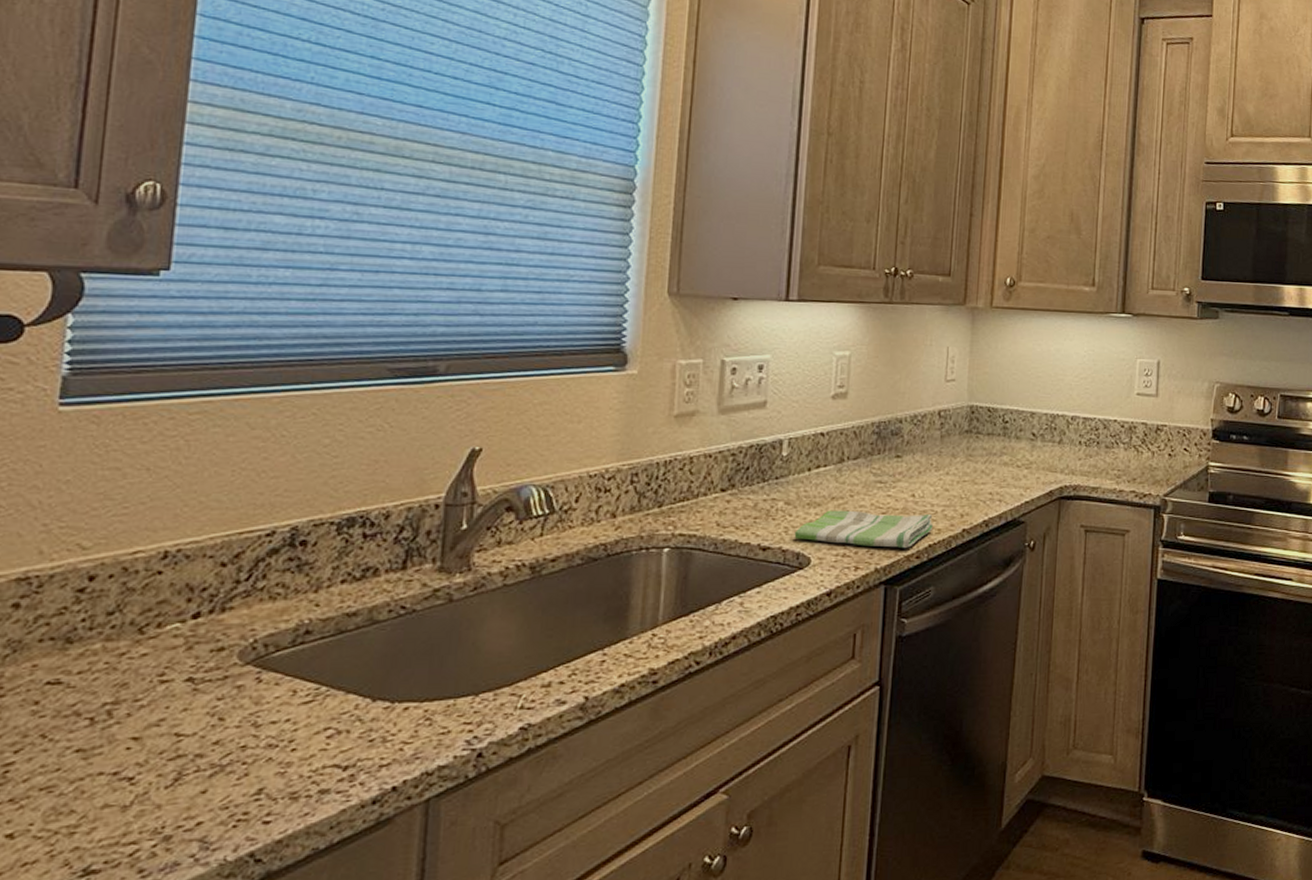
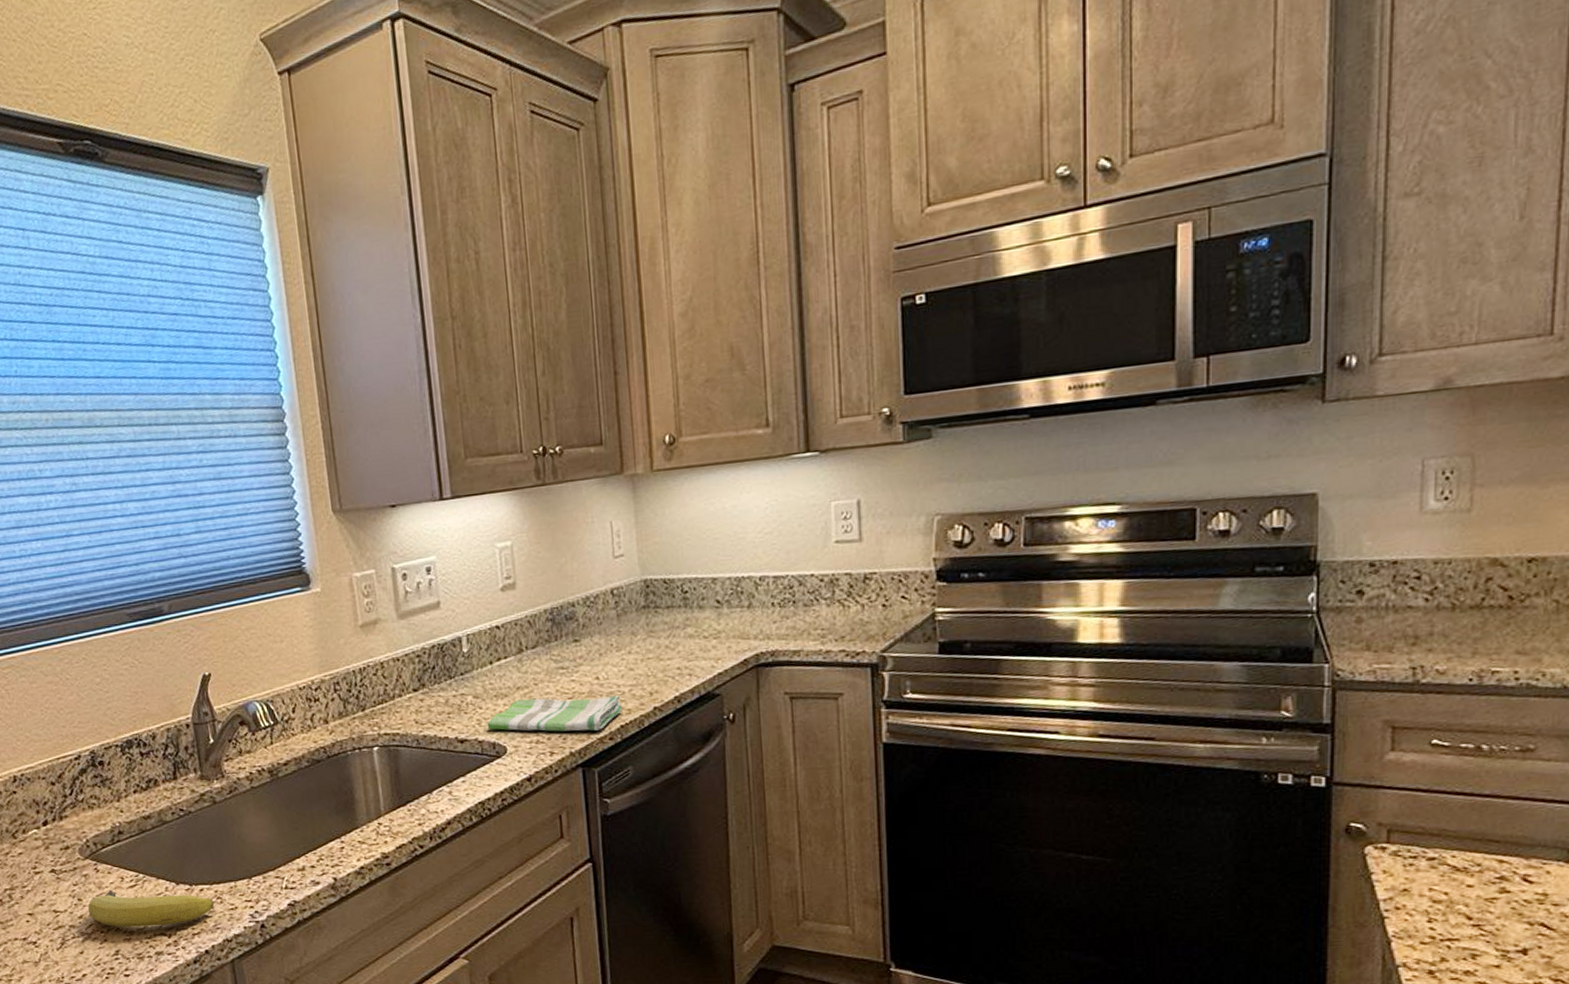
fruit: none [231,706,420,757] -> present [88,890,215,928]

